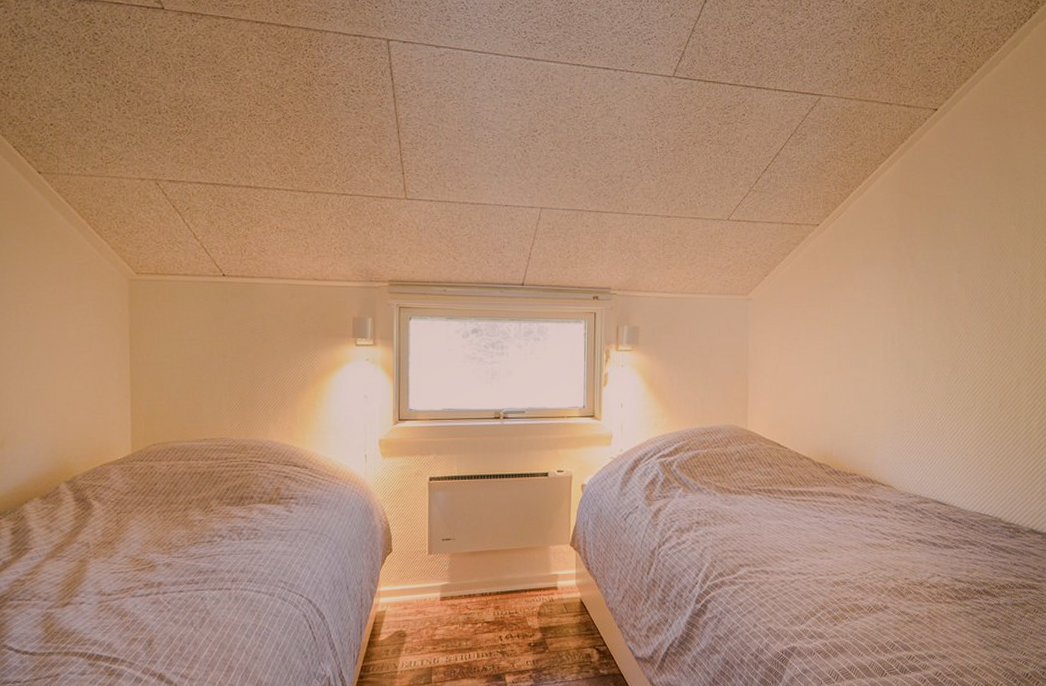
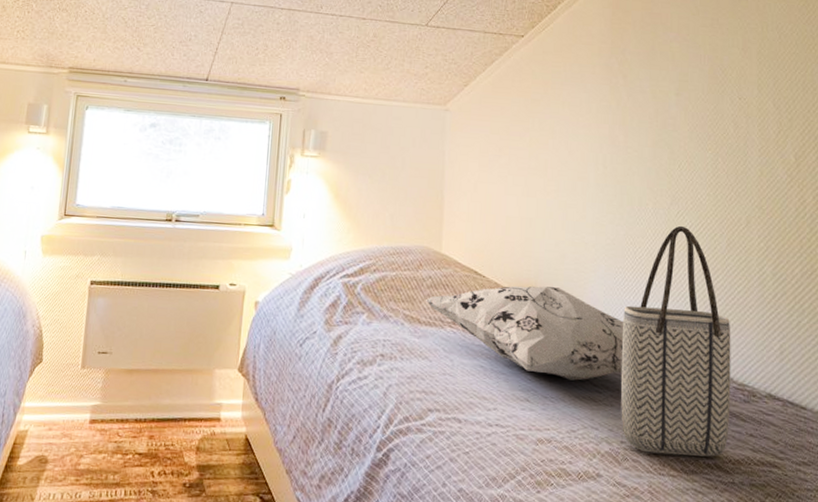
decorative pillow: none [734,453,909,531] -> present [425,285,624,381]
tote bag: none [905,391,1001,586] -> present [620,225,731,457]

